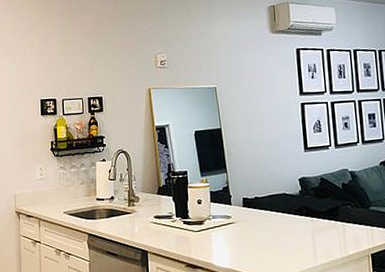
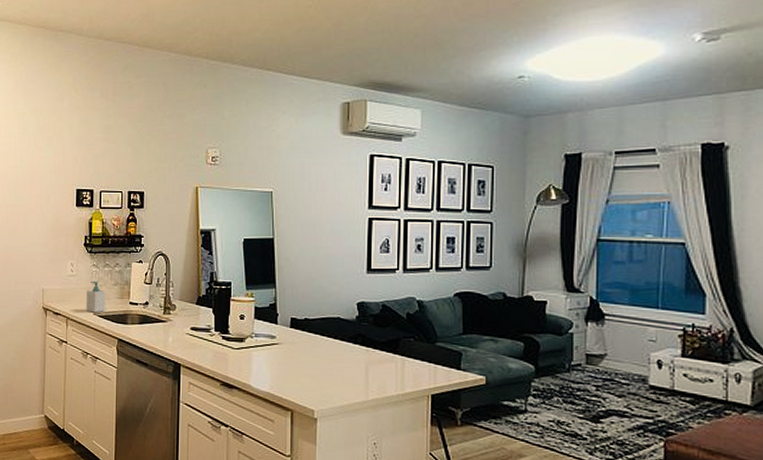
soap bottle: none [55,181,75,212] -> present [86,281,106,313]

